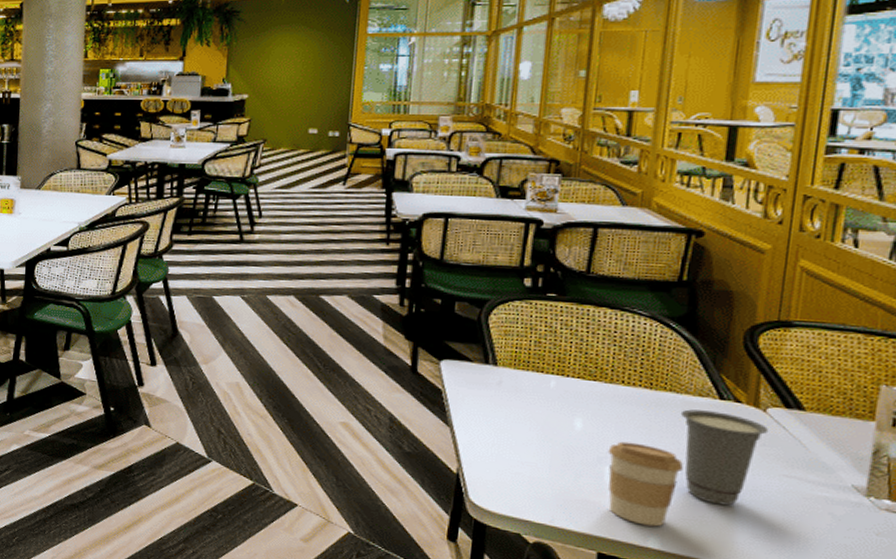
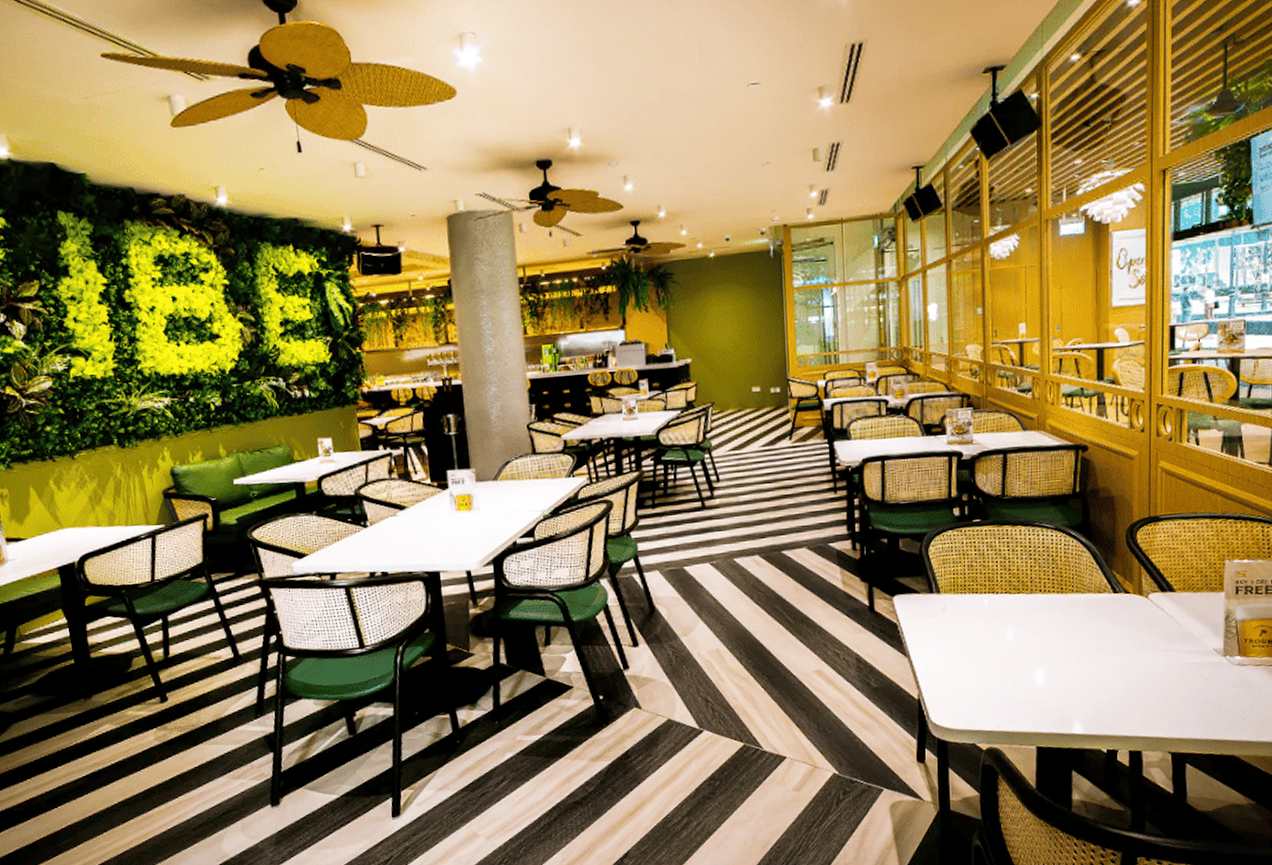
coffee cup: present [607,441,683,527] -> none [1035,643,1092,715]
cup: present [680,409,769,506] -> none [1086,604,1152,685]

